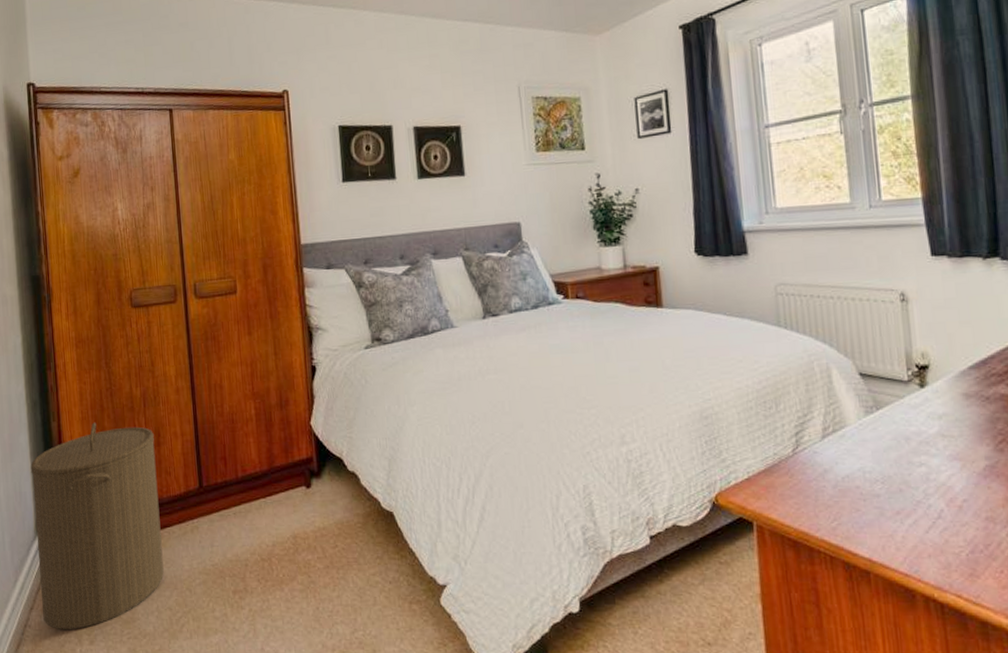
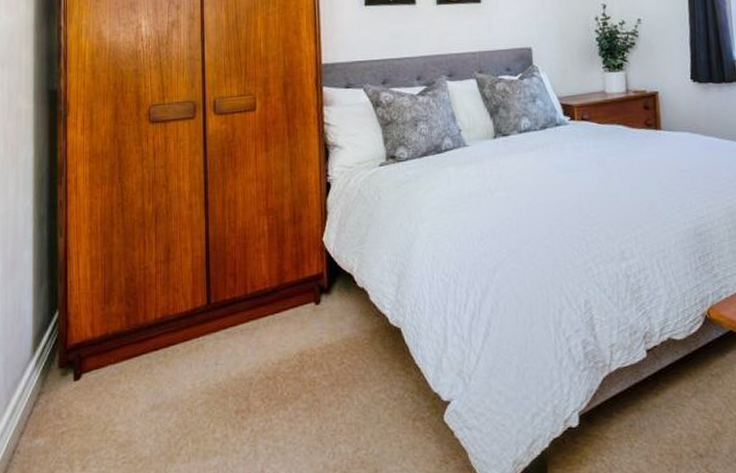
laundry hamper: present [30,422,164,630] -> none [32,238,165,456]

